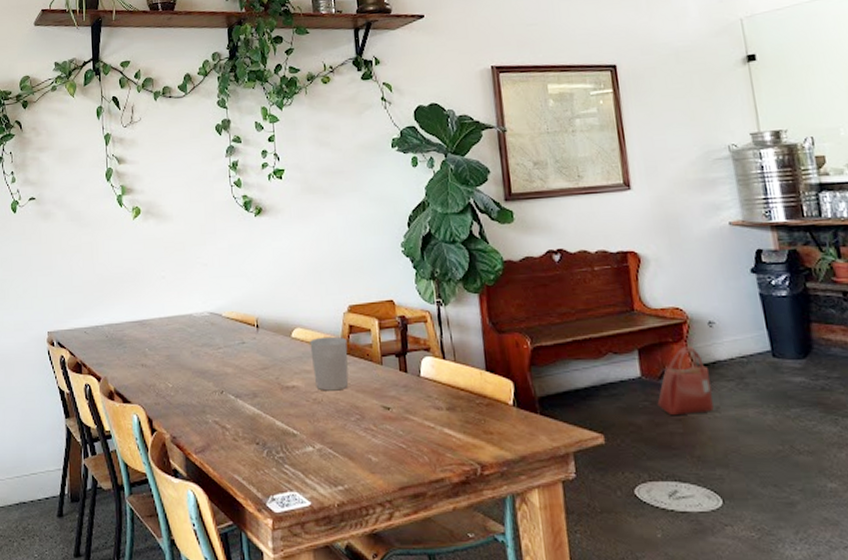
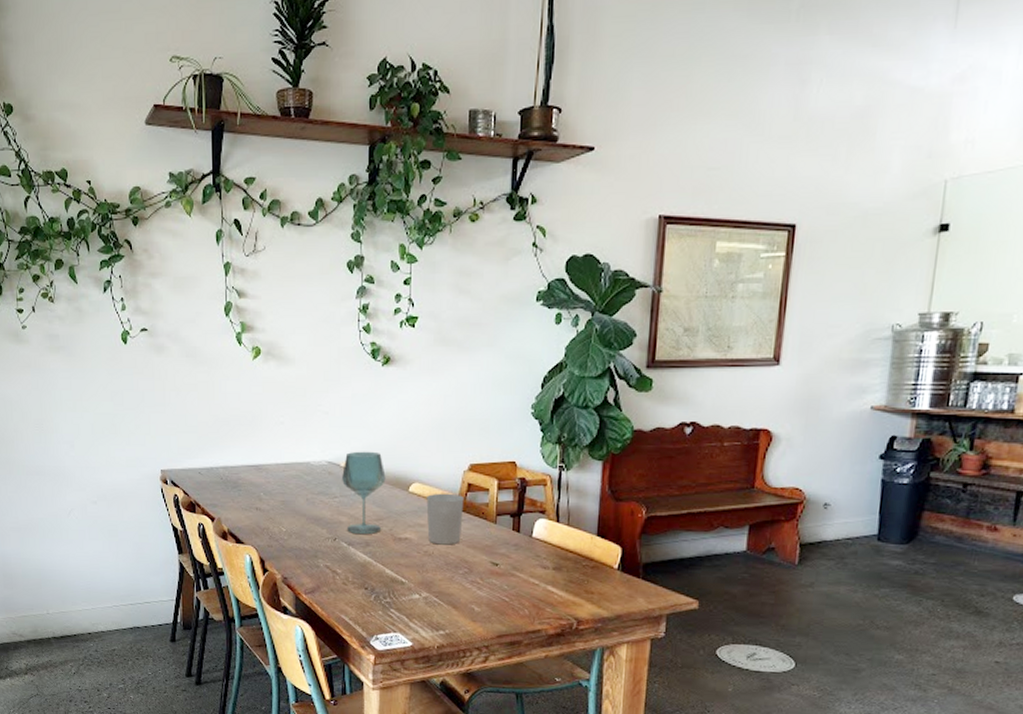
wine glass: none [224,299,268,385] -> present [342,451,386,534]
handbag: present [657,345,714,416] -> none [756,524,812,589]

